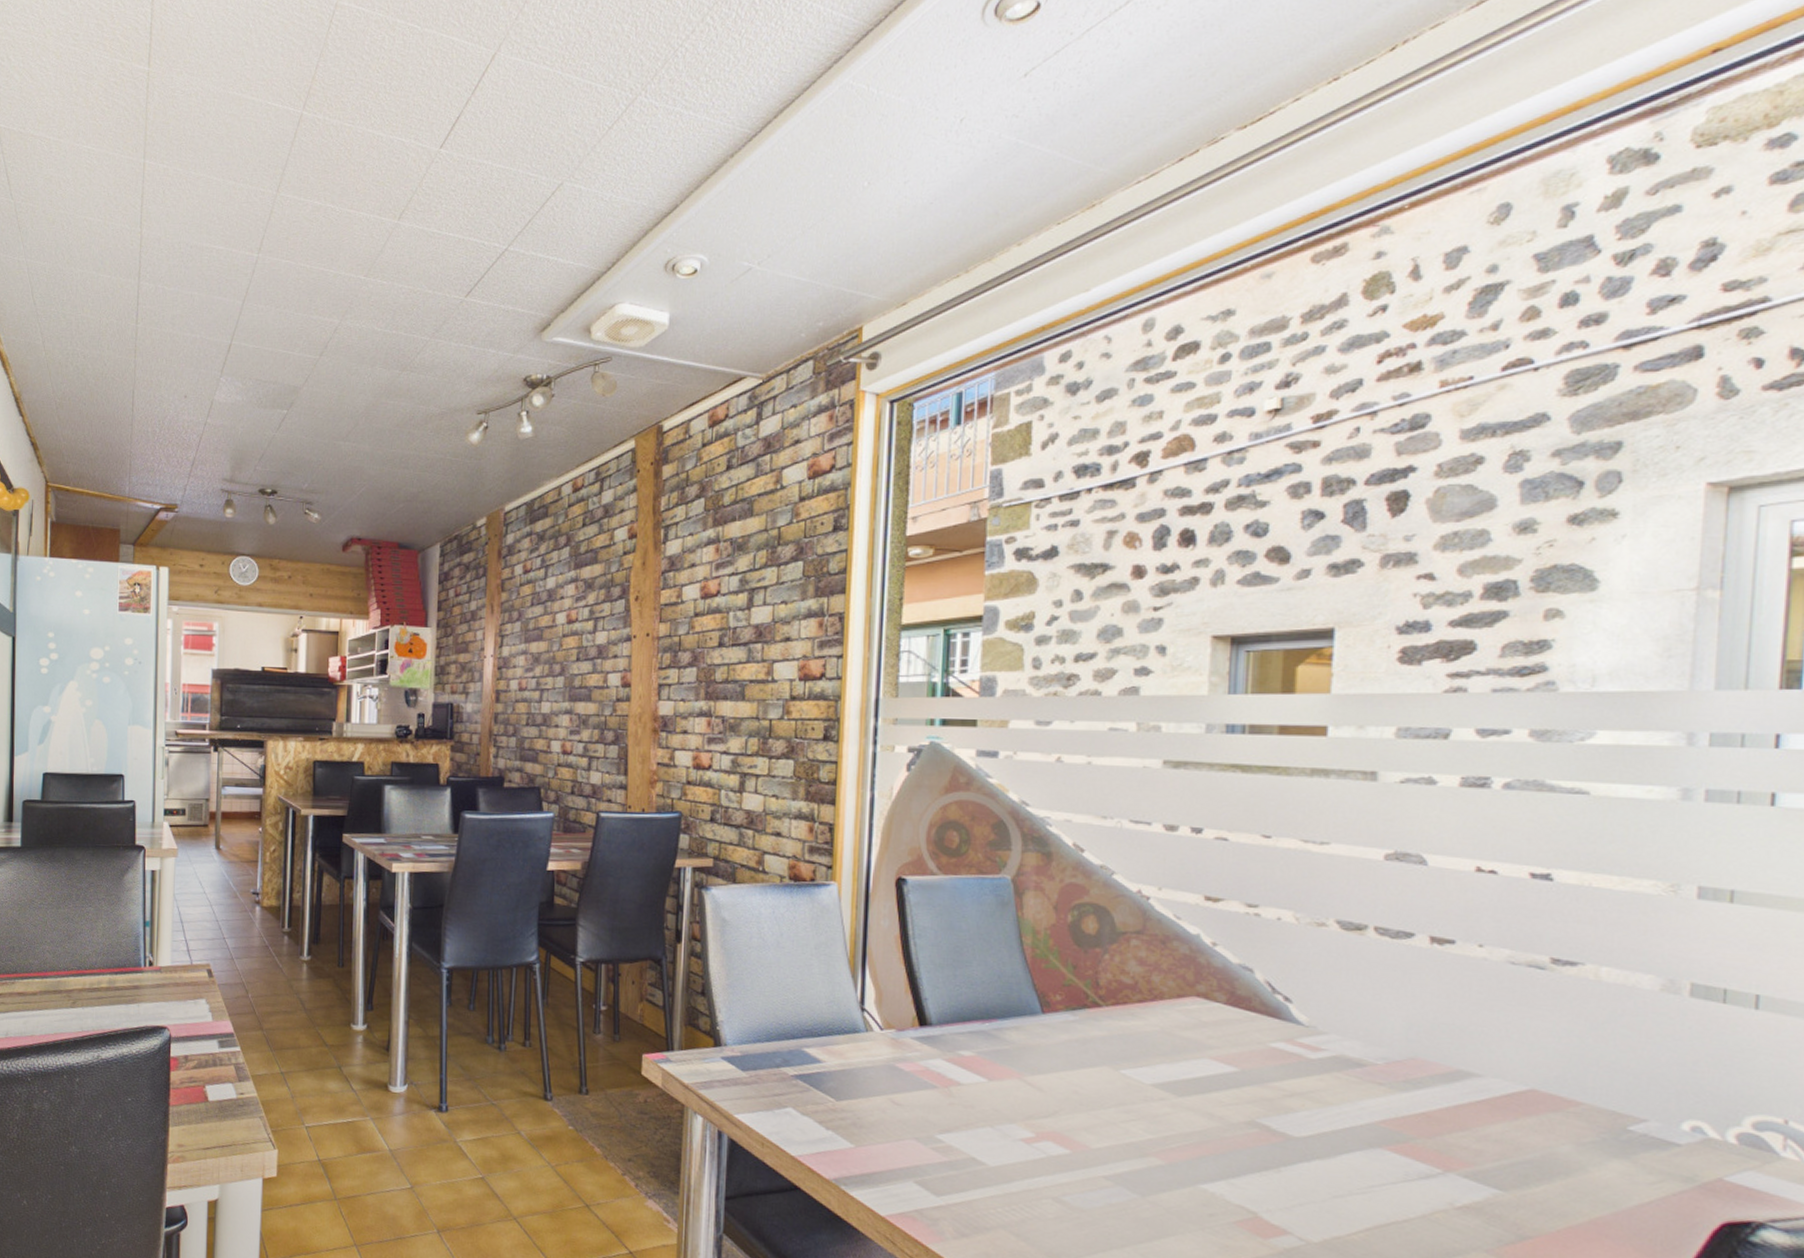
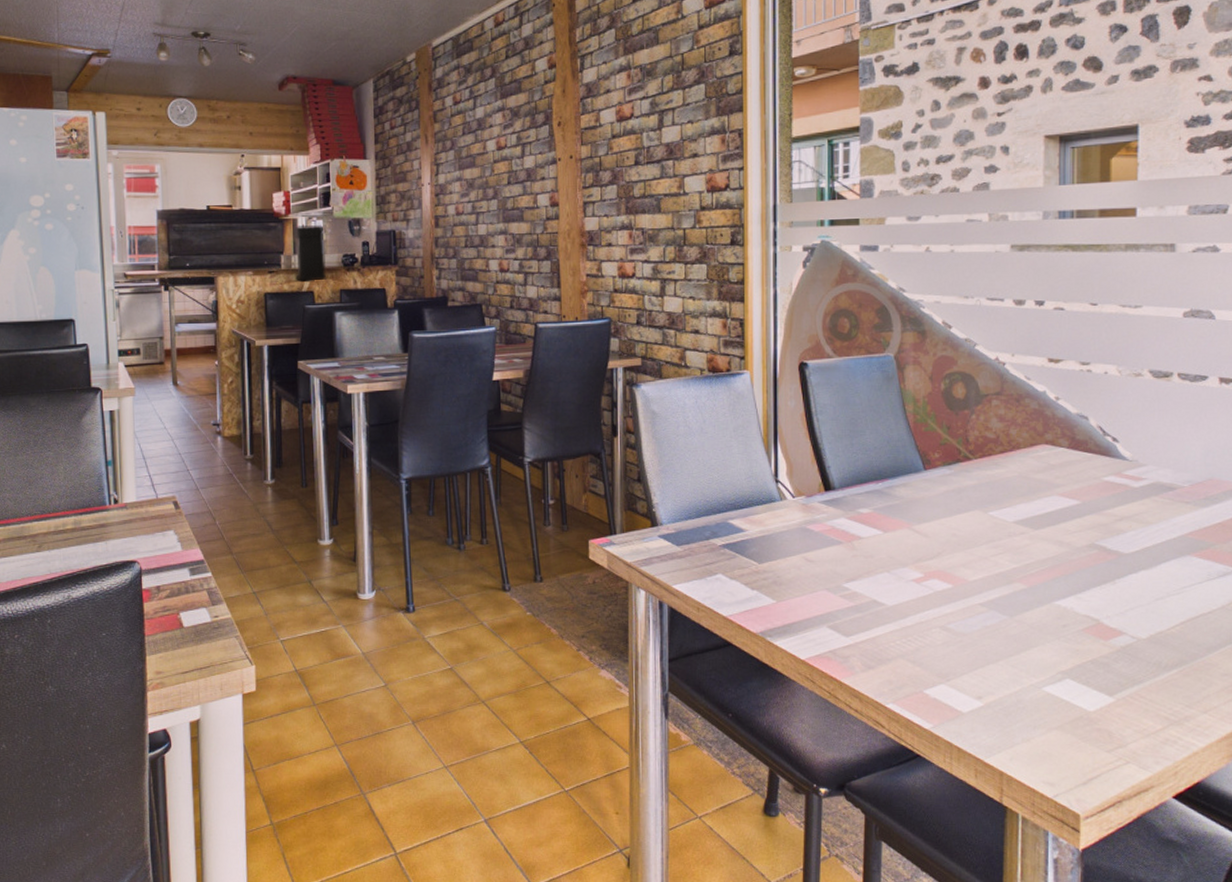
coffee maker: none [346,693,379,752] -> present [294,225,327,282]

